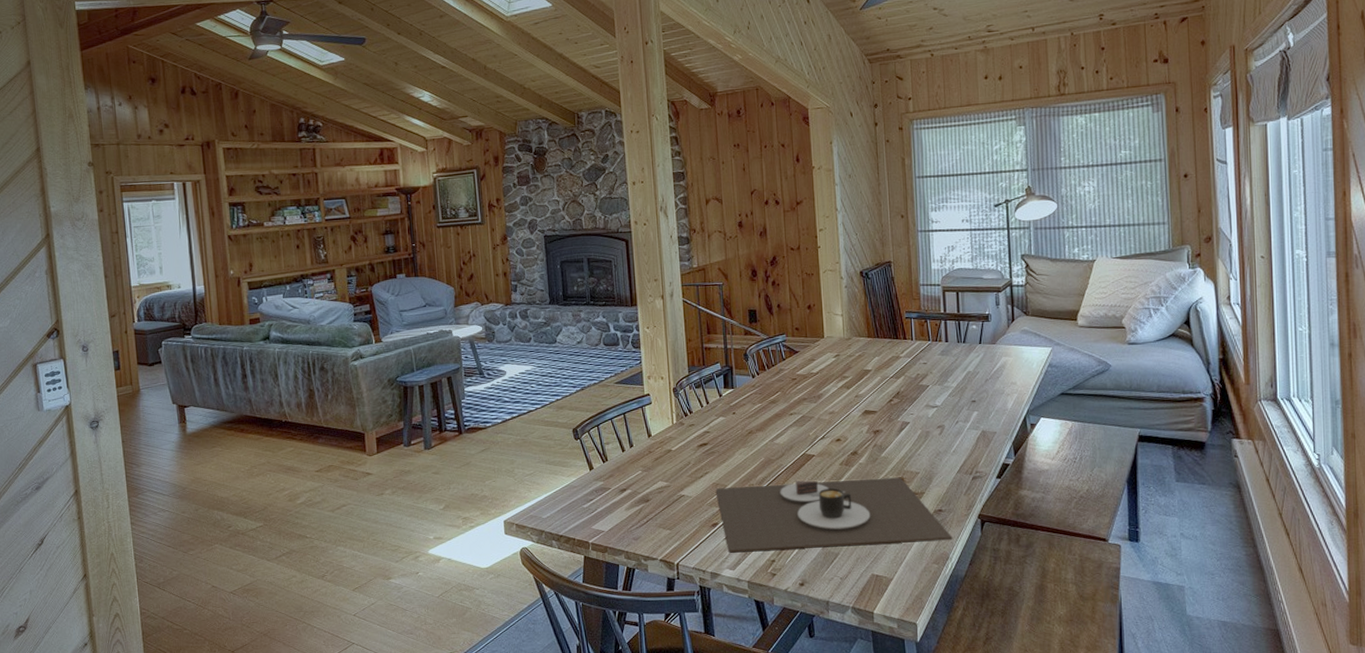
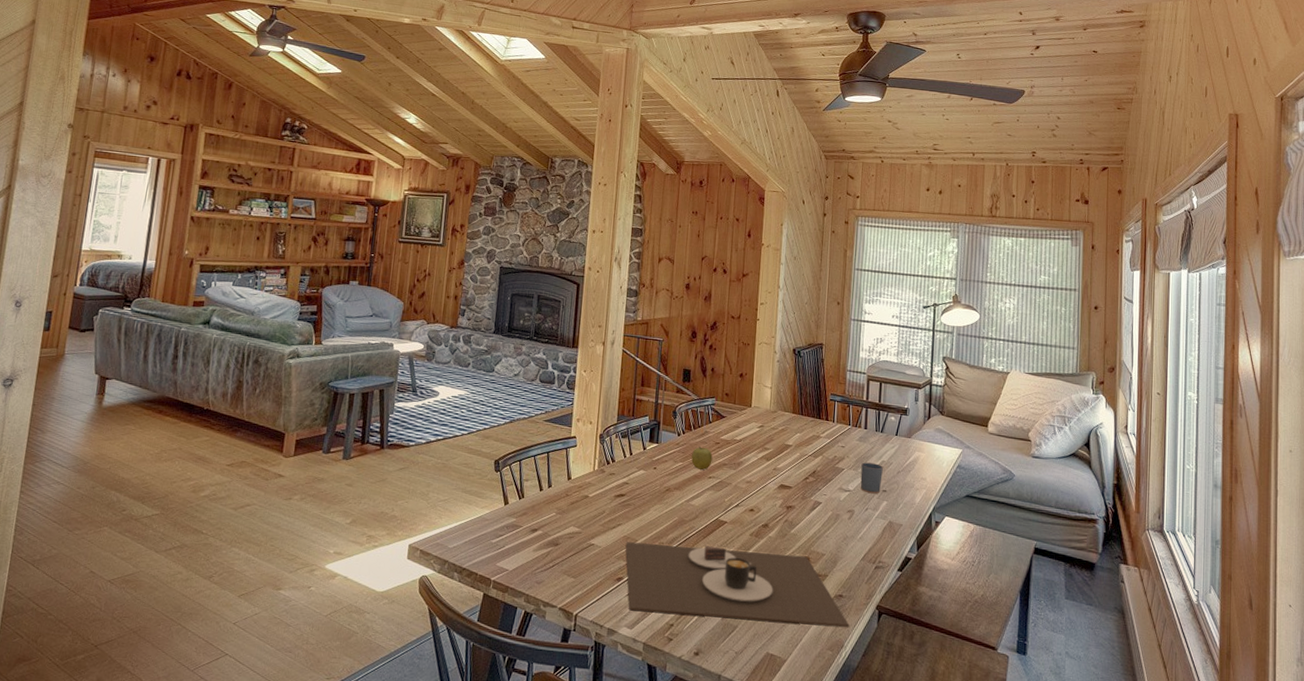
fruit: none [769,384,791,408] -> present [691,445,713,470]
mug: none [946,375,970,406] -> present [860,462,883,494]

